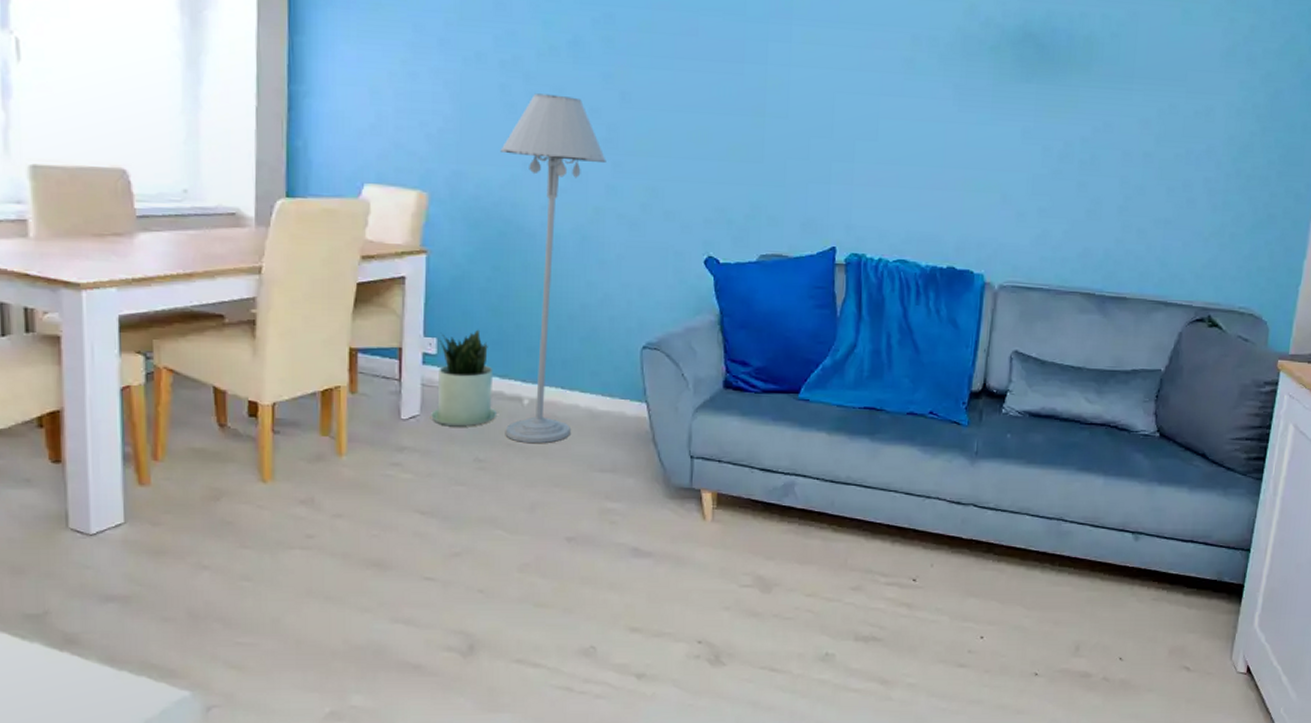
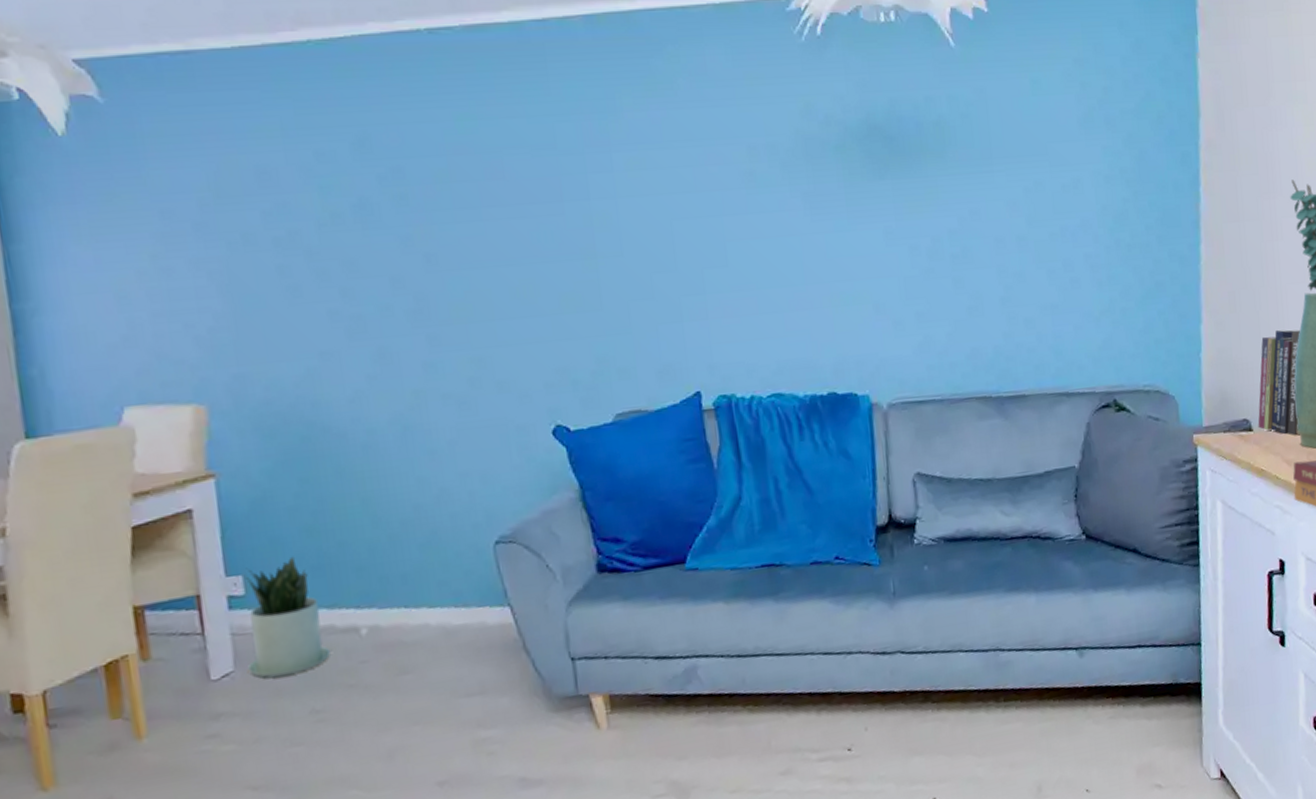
floor lamp: present [500,93,606,444] -> none [289,268,424,681]

